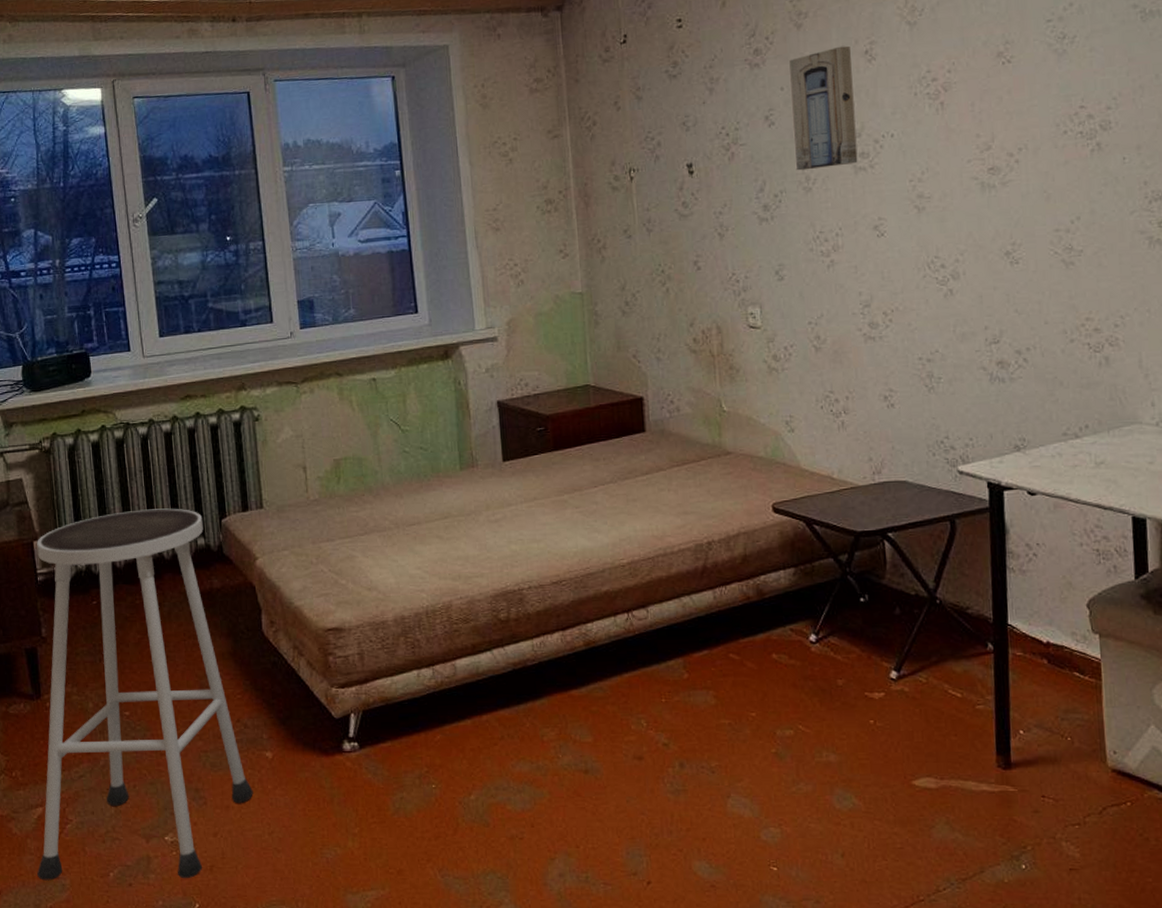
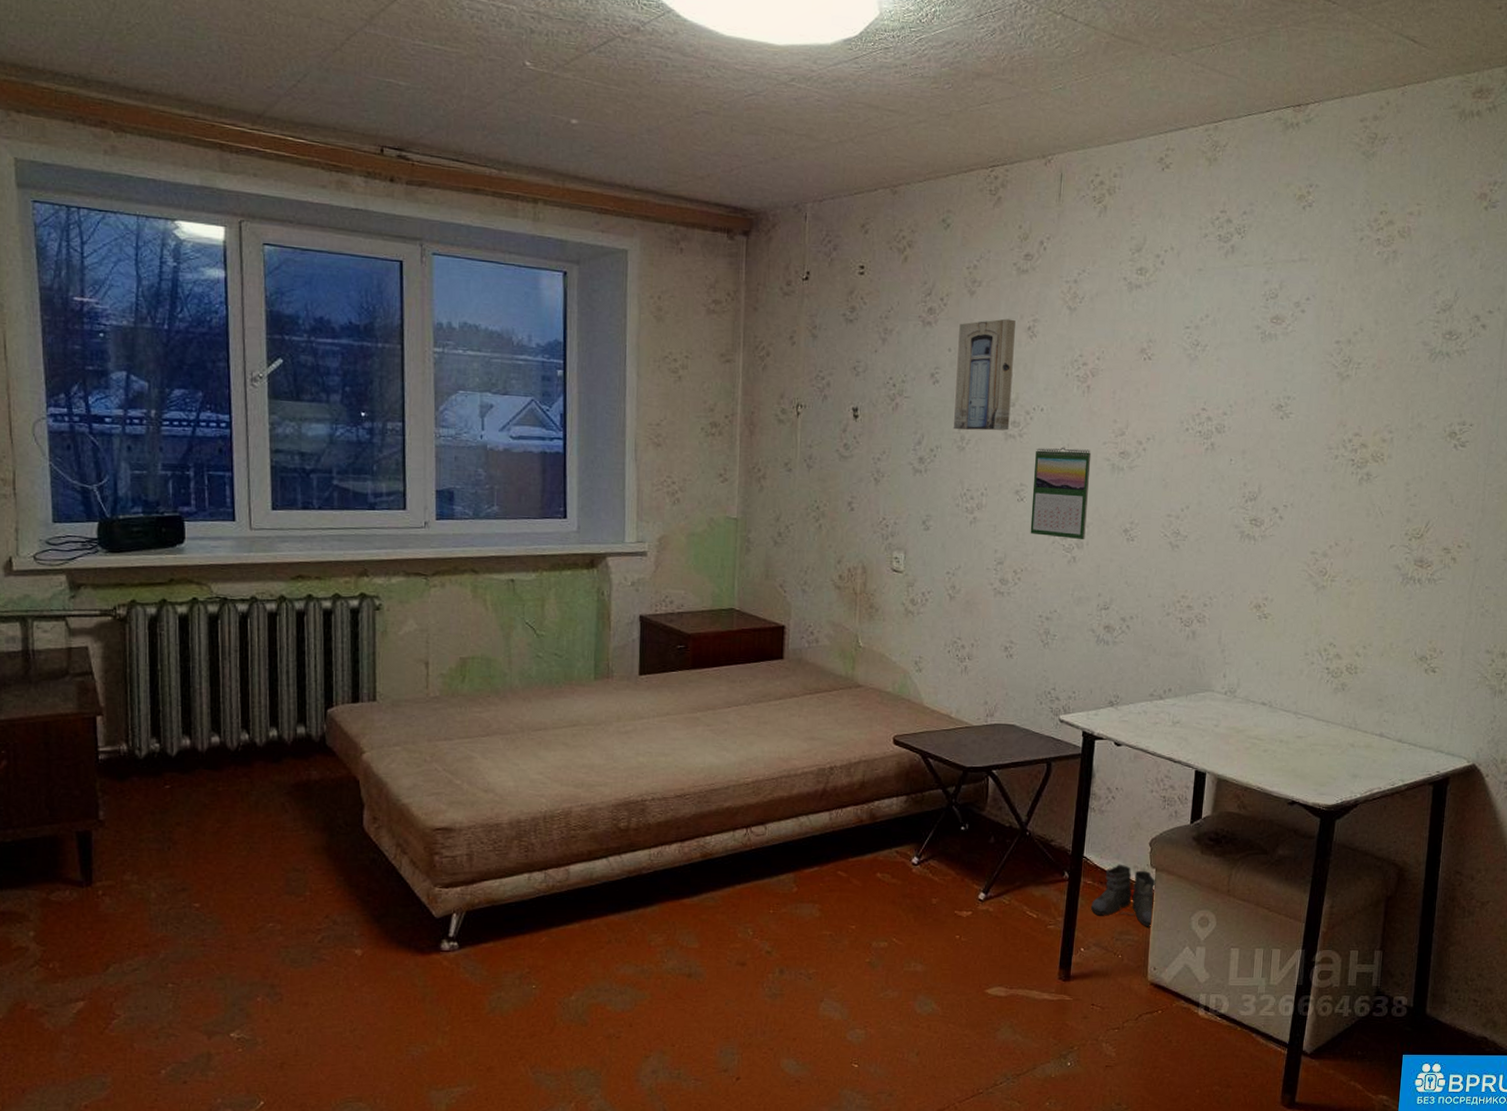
stool: present [37,508,253,881] -> none [72,691,337,1078]
calendar: none [891,170,961,271] -> present [1030,447,1092,540]
boots: none [1024,632,1104,704] -> present [1090,865,1156,927]

